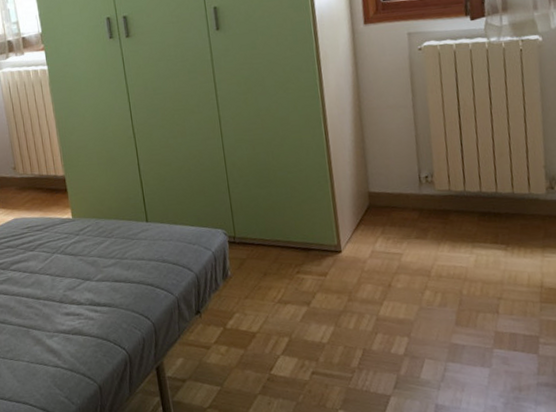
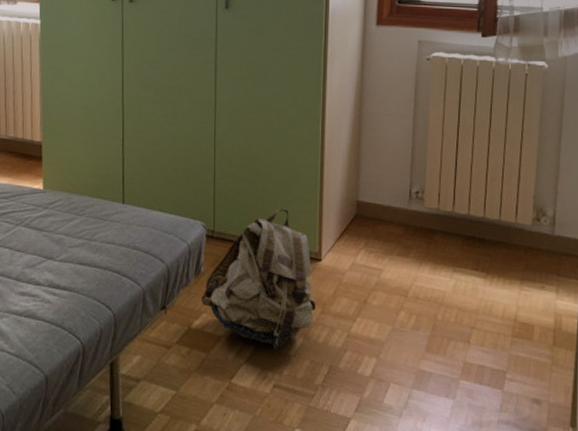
backpack: none [232,207,342,339] -> present [201,208,316,349]

